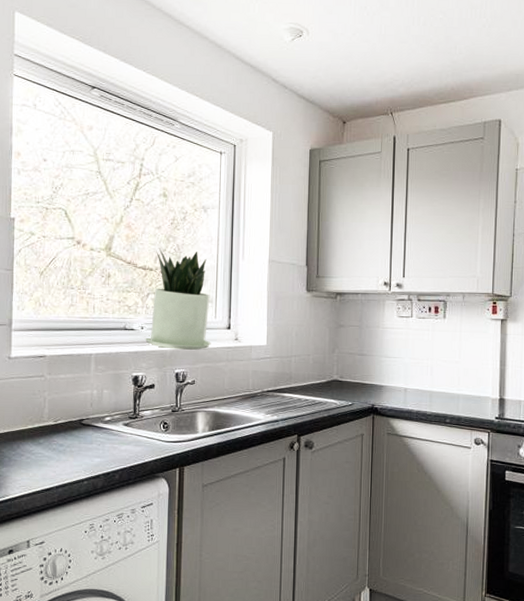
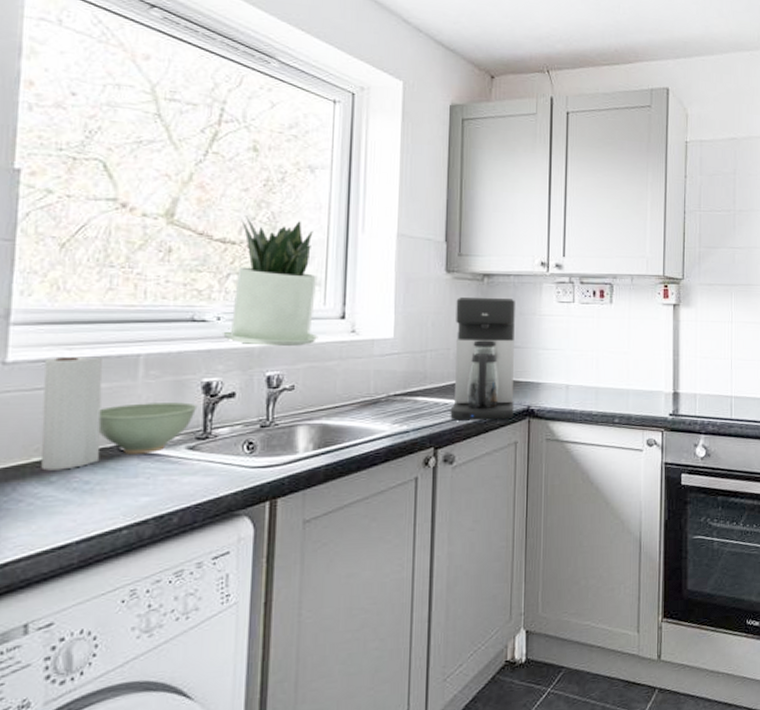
paper towel roll: none [33,354,69,435] -> present [41,356,103,471]
bowl: none [67,390,130,427] -> present [98,402,198,454]
coffee maker: none [310,313,362,415] -> present [450,298,515,421]

